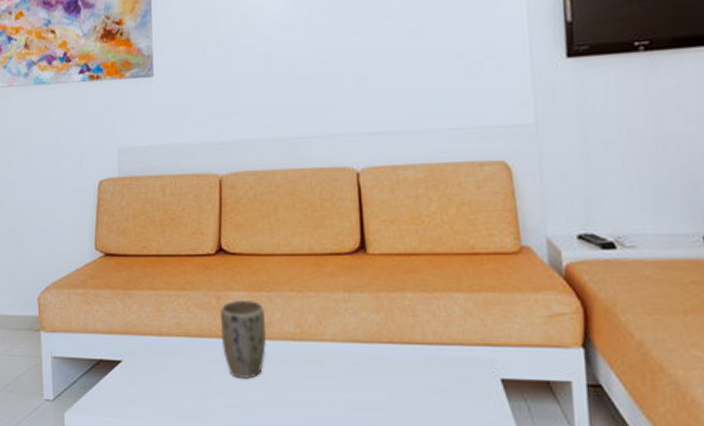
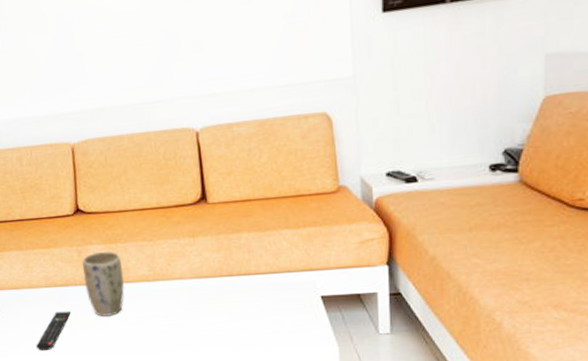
remote control: none [158,367,203,414] -> present [36,311,72,351]

